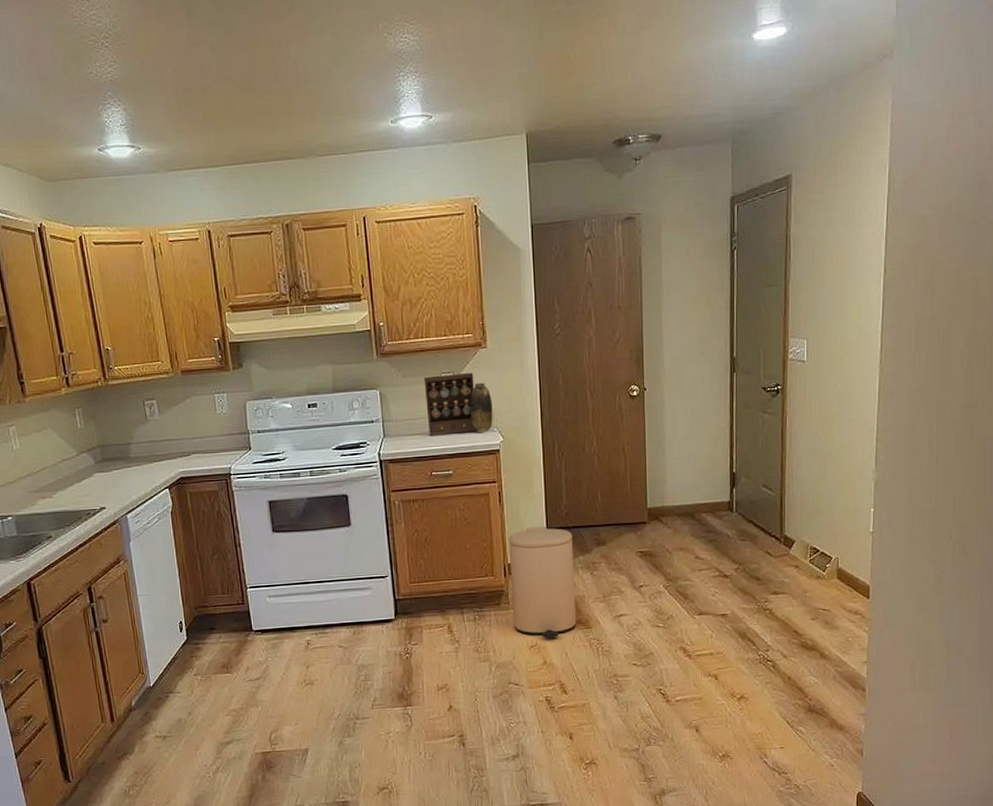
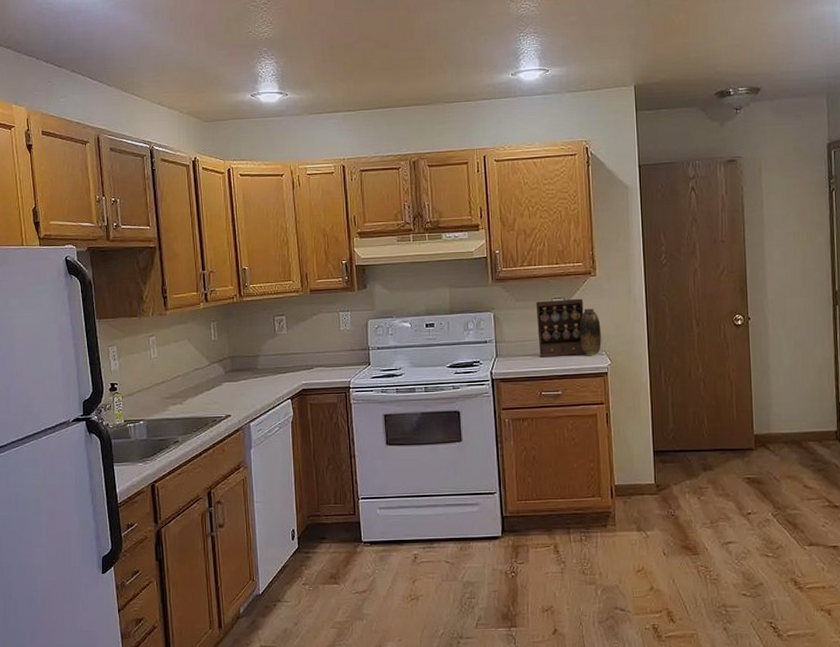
pedal bin: present [508,526,577,638] -> none [615,449,684,563]

